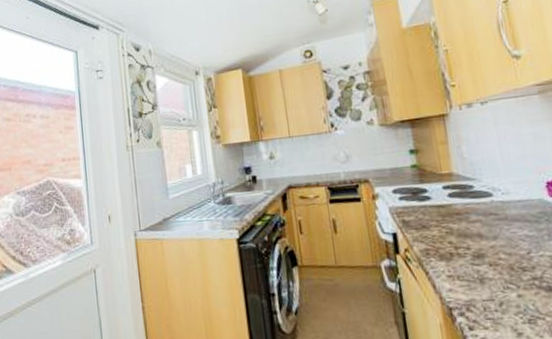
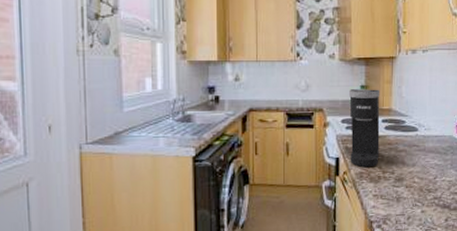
coffee maker: none [395,152,447,243] -> present [348,89,380,168]

